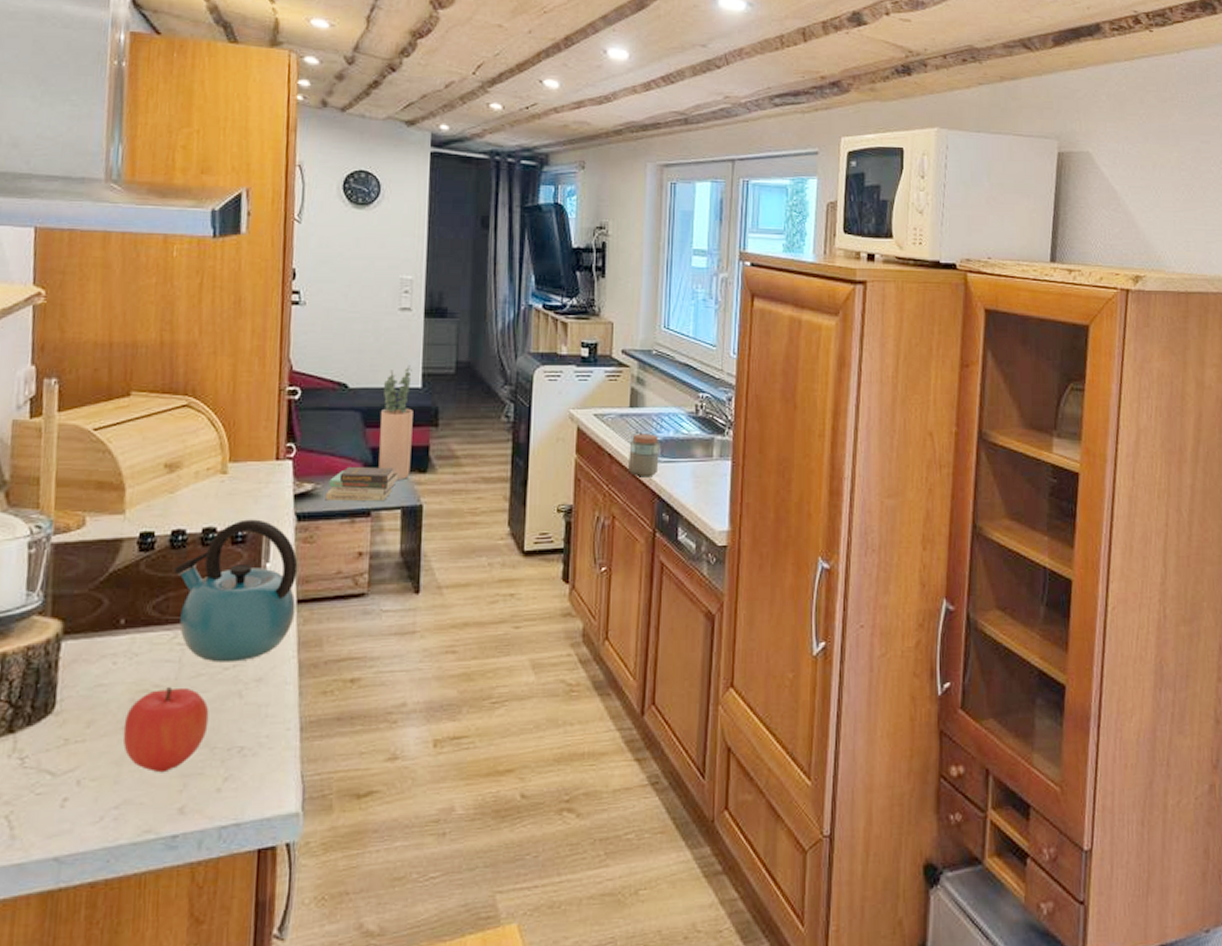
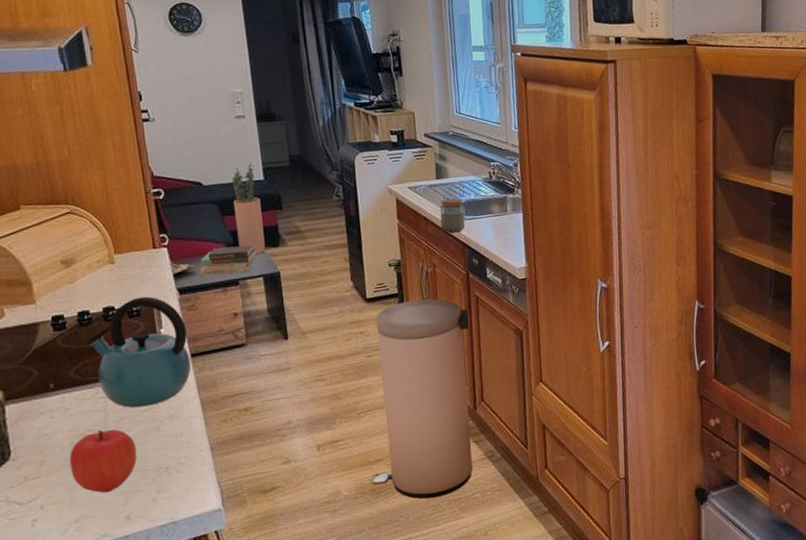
pedal bin: none [496,559,649,833] -> present [371,298,473,499]

